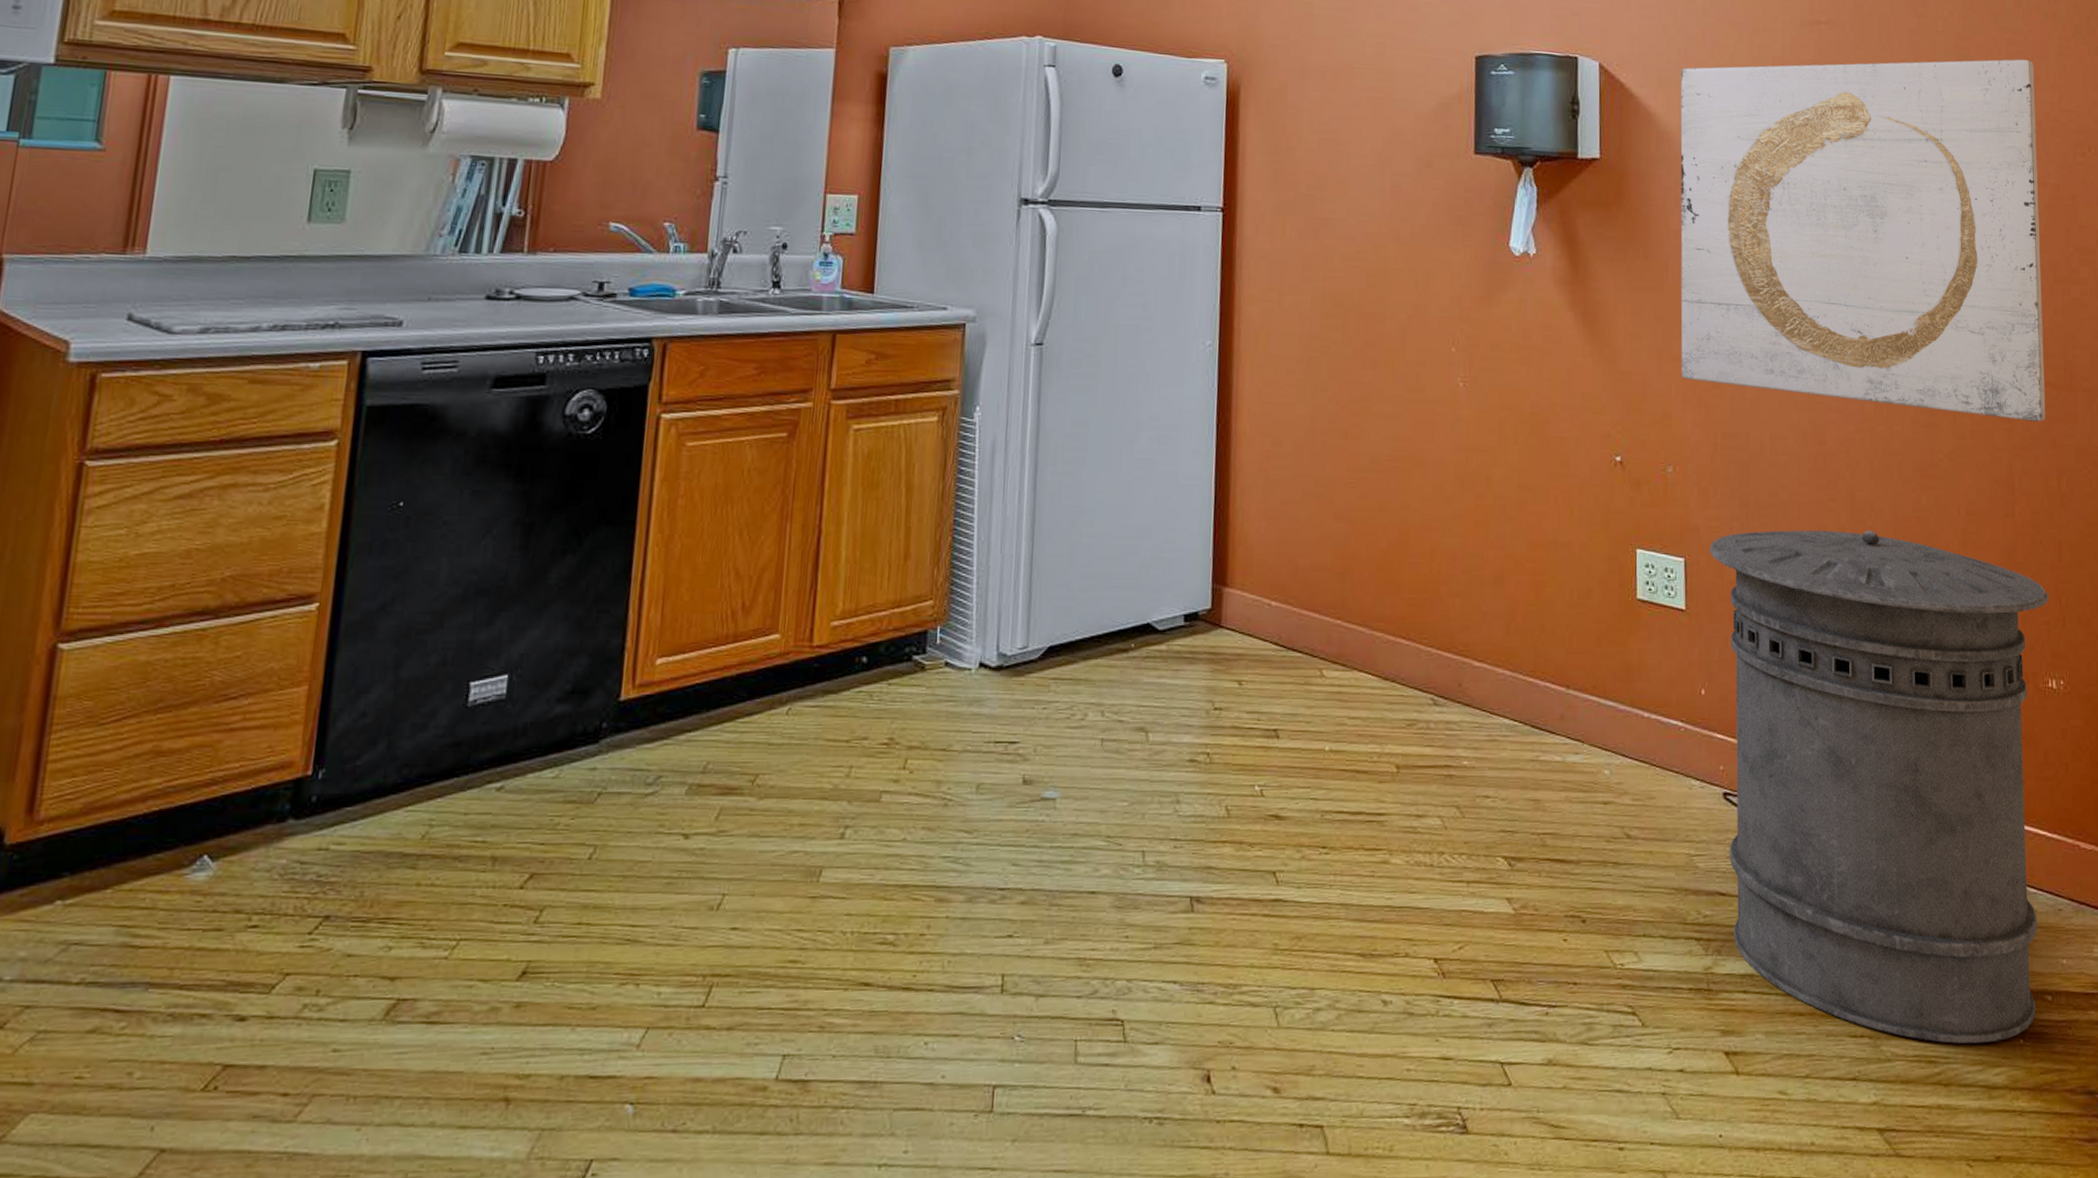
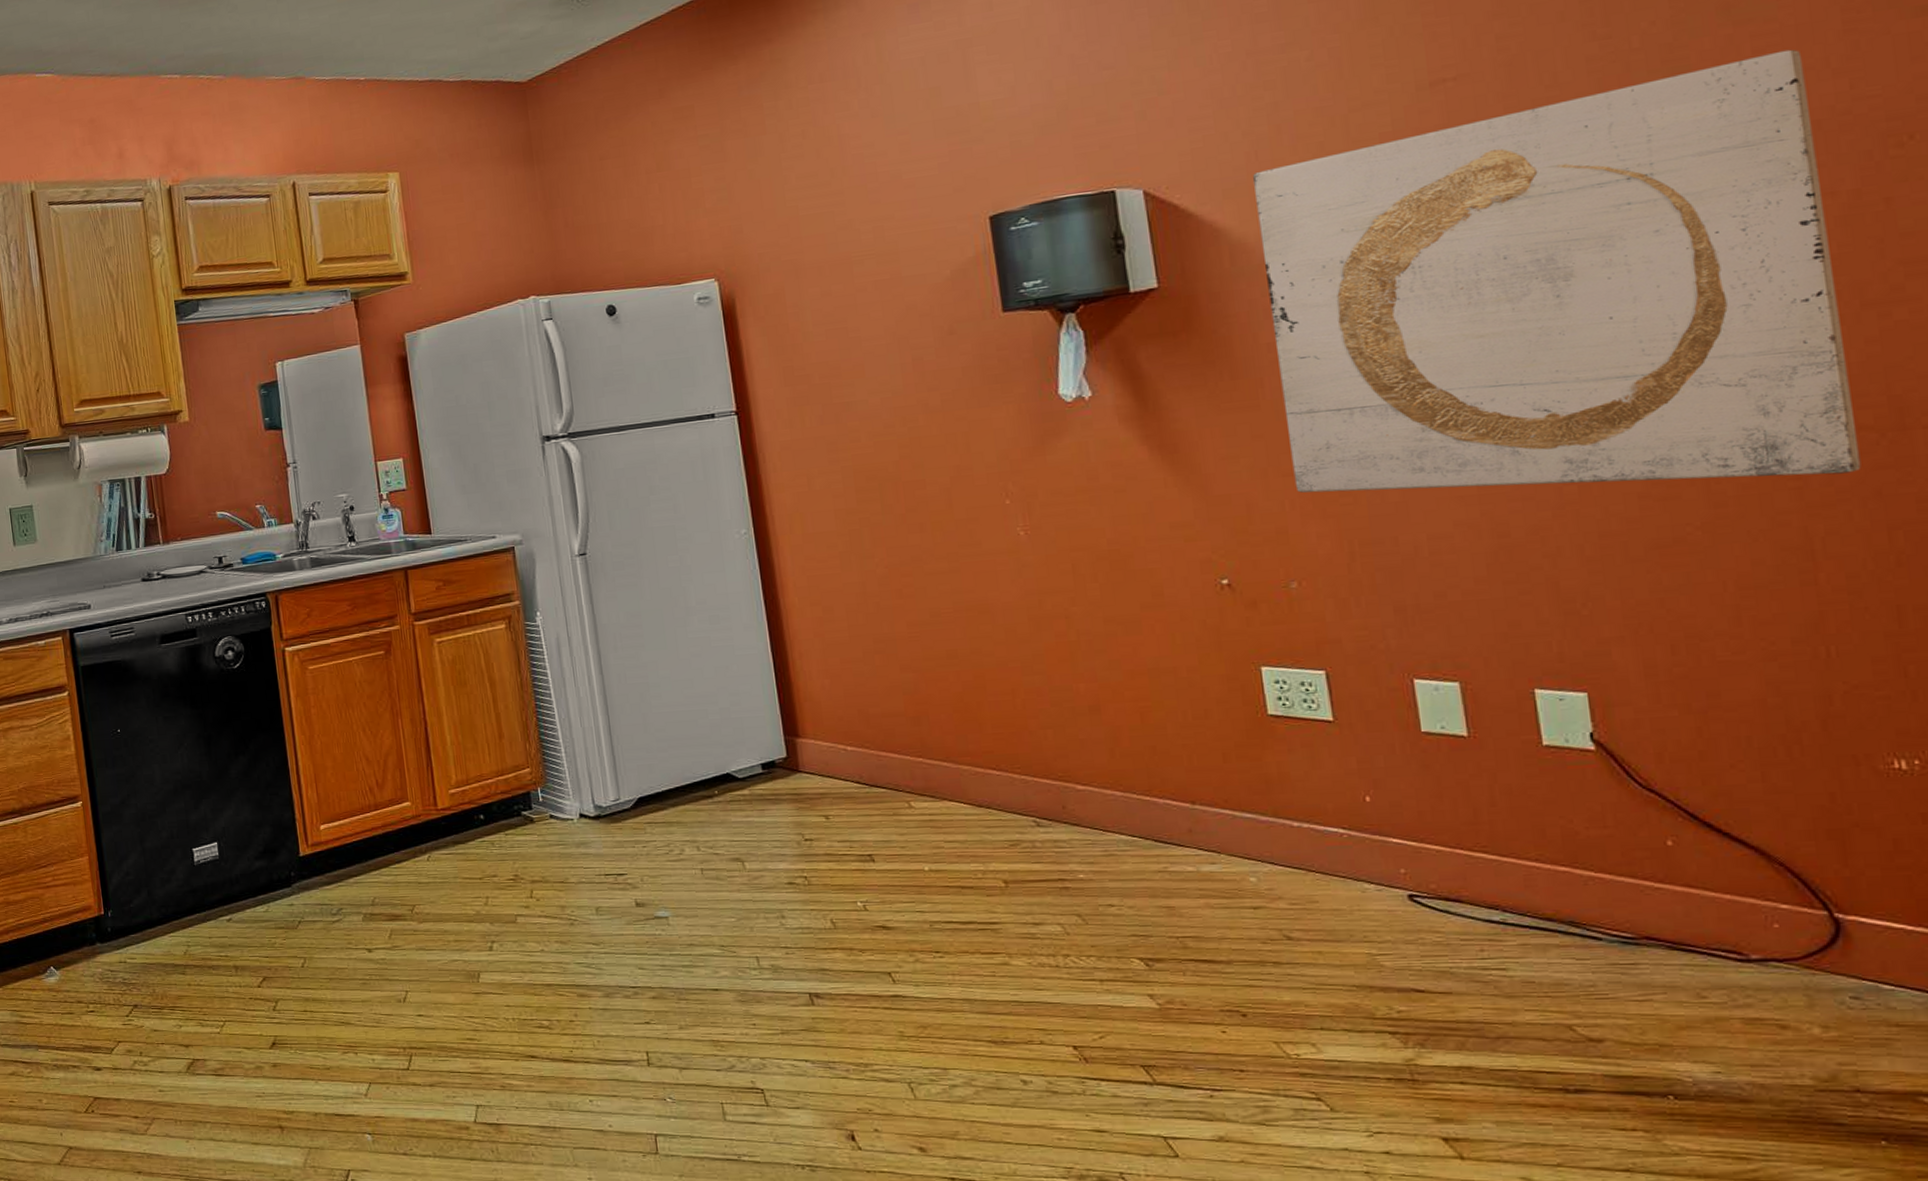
trash can: present [1709,530,2049,1044] -> none [1357,620,1904,1143]

